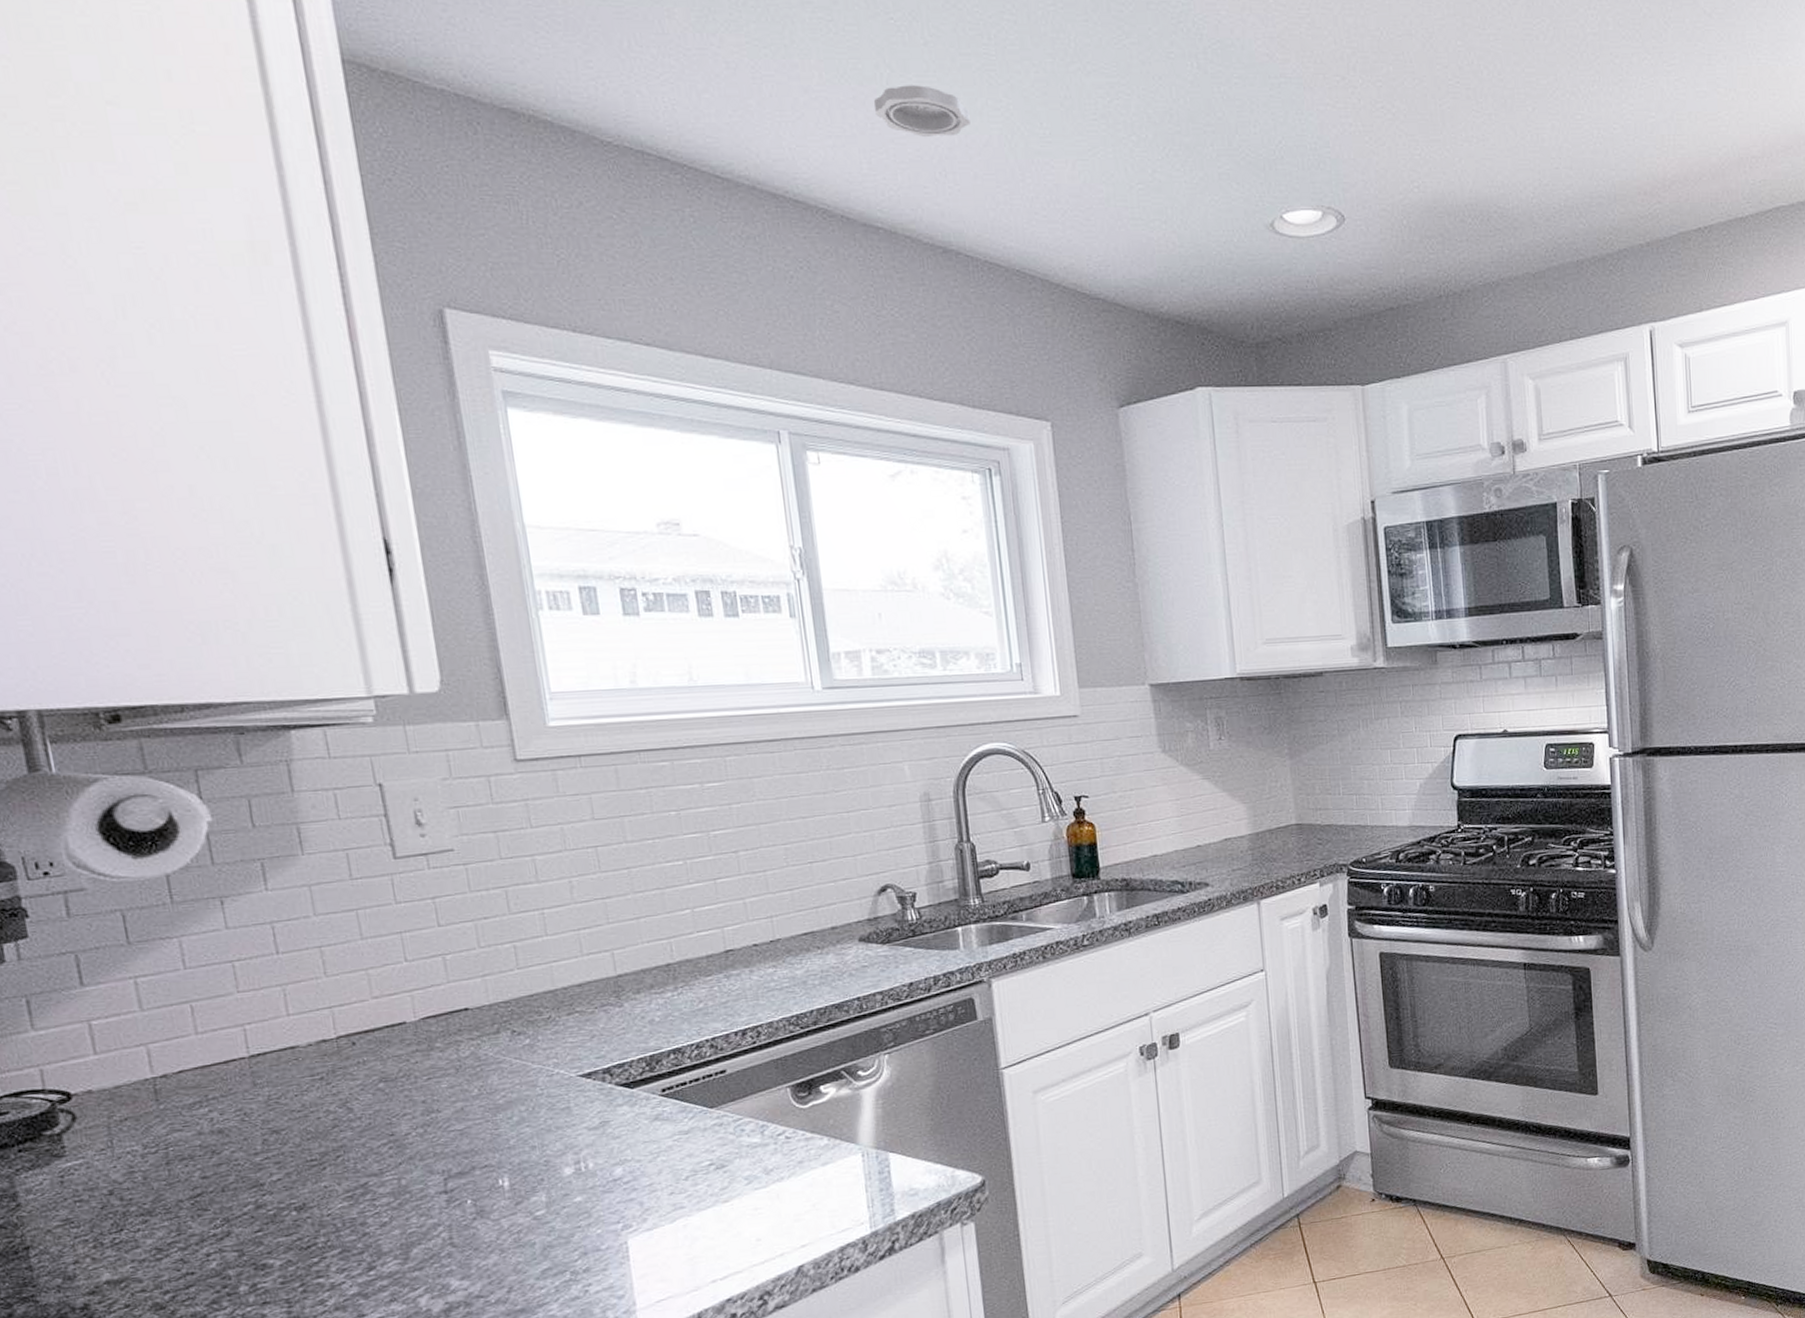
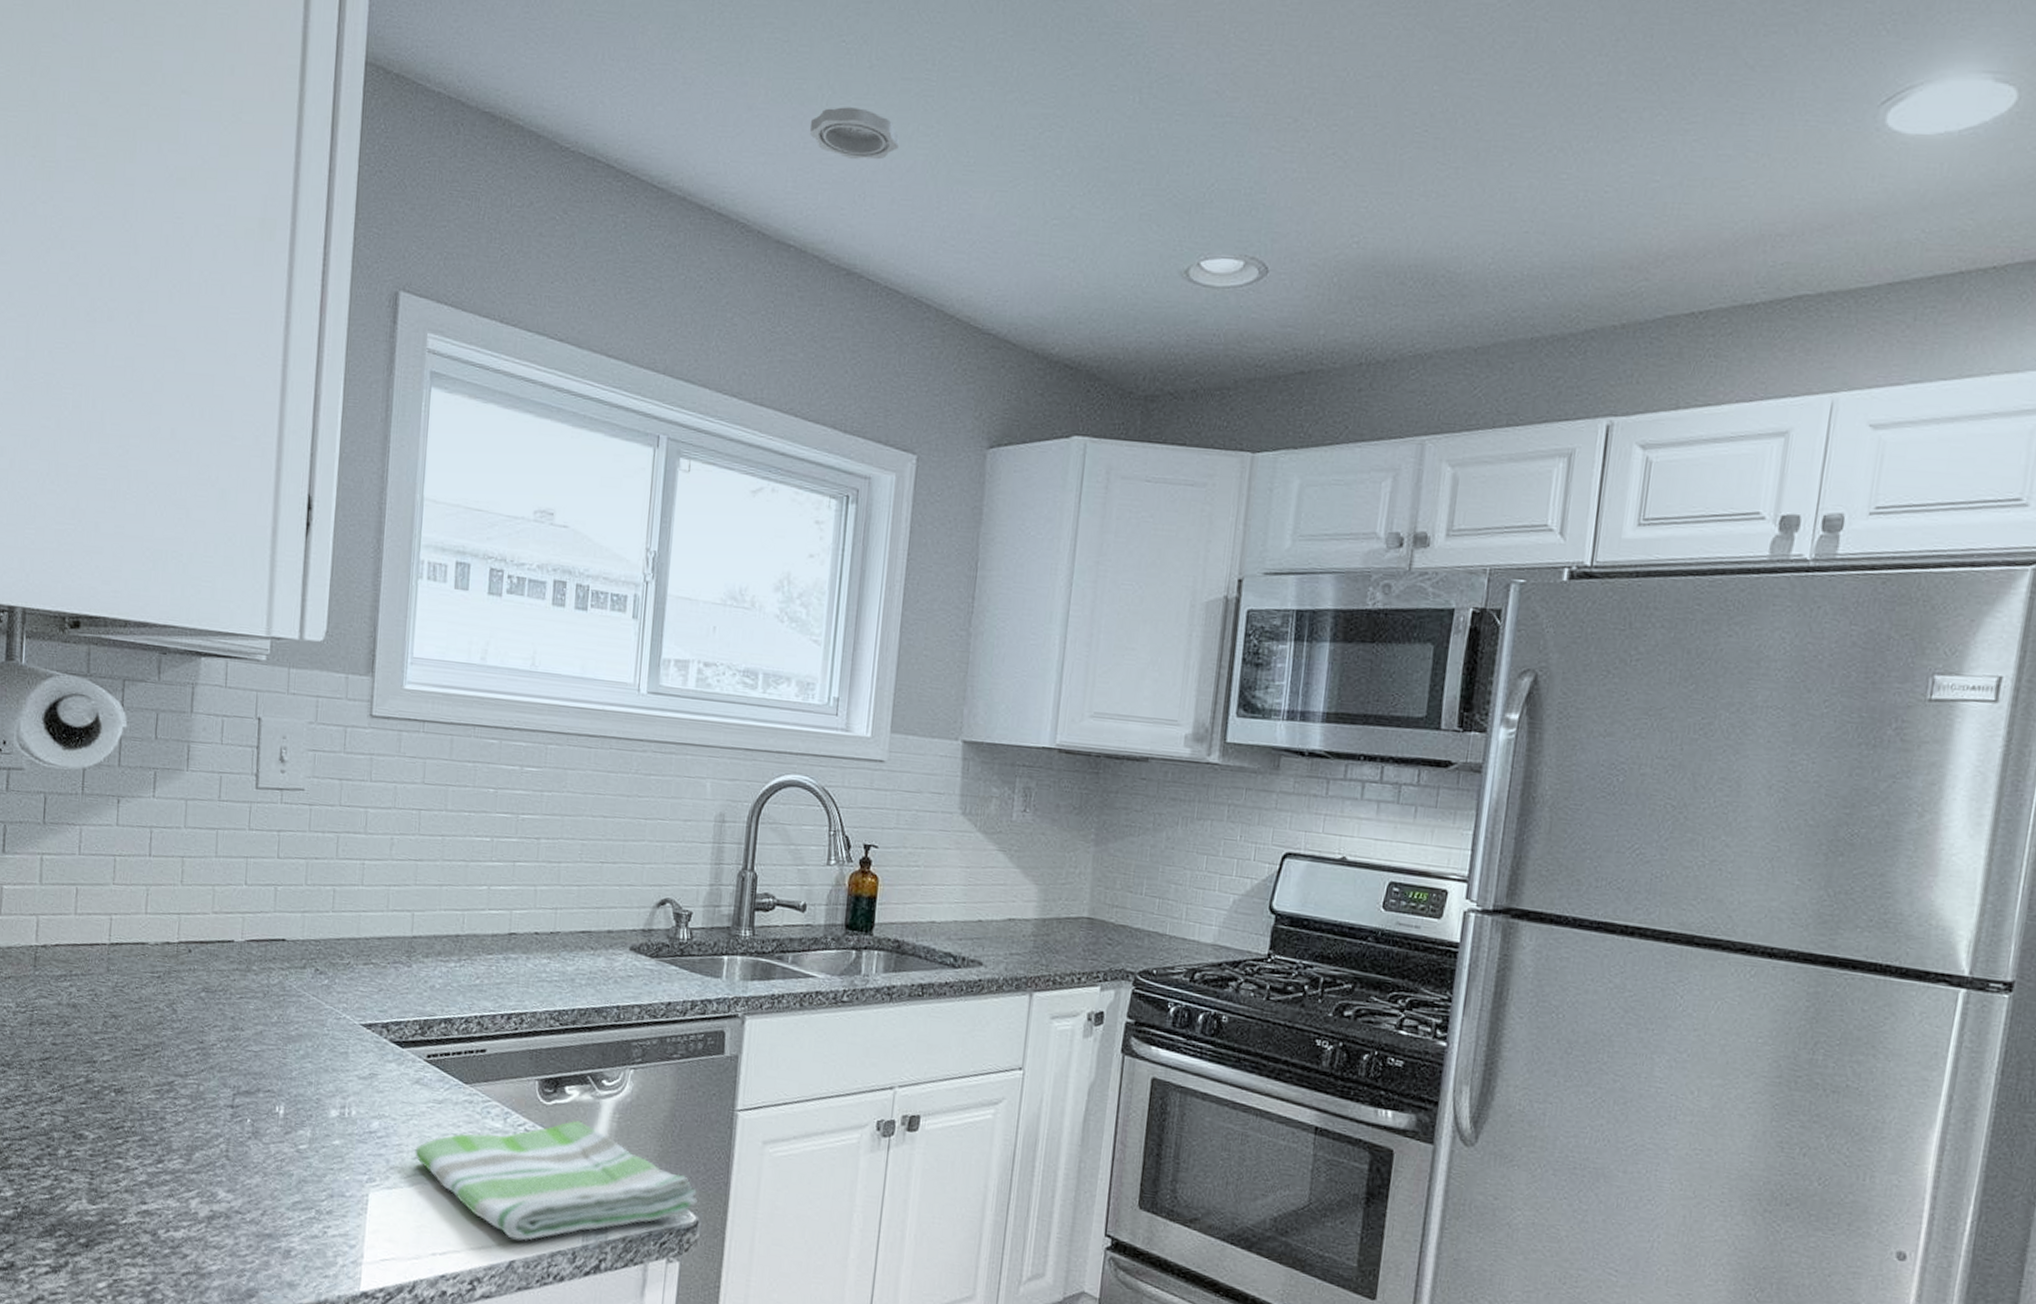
dish towel: none [669,1115,980,1245] -> present [415,1120,697,1241]

